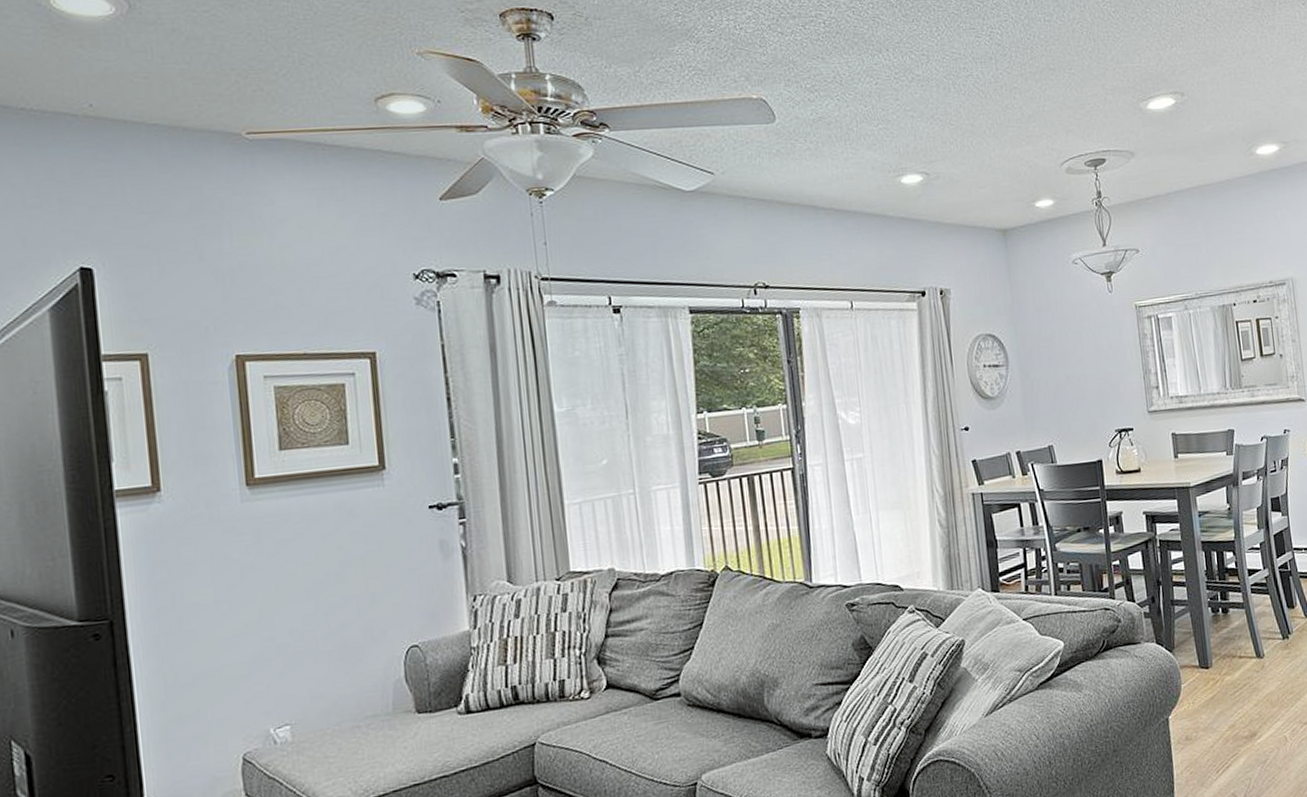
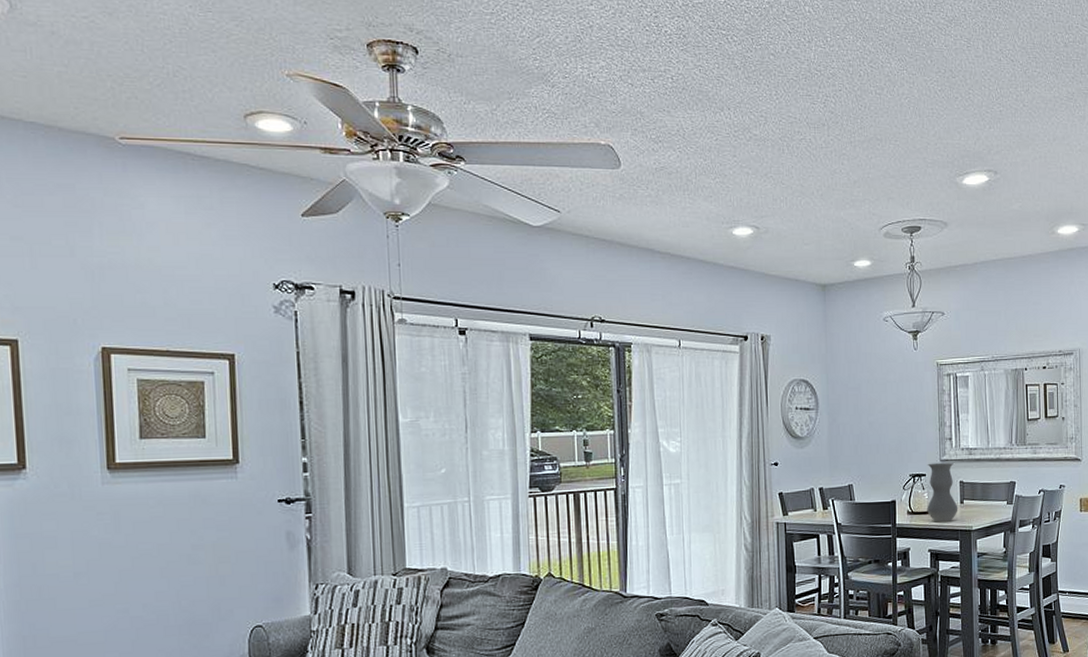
vase: none [1133,413,1173,482] -> present [927,462,958,524]

